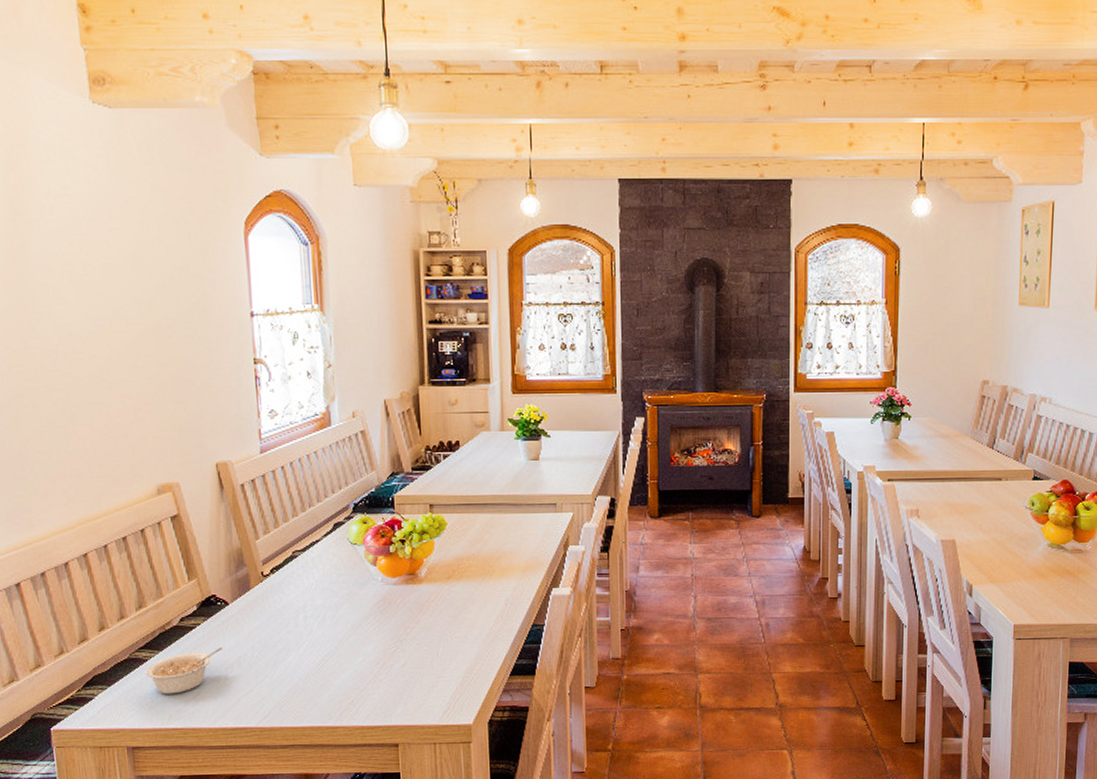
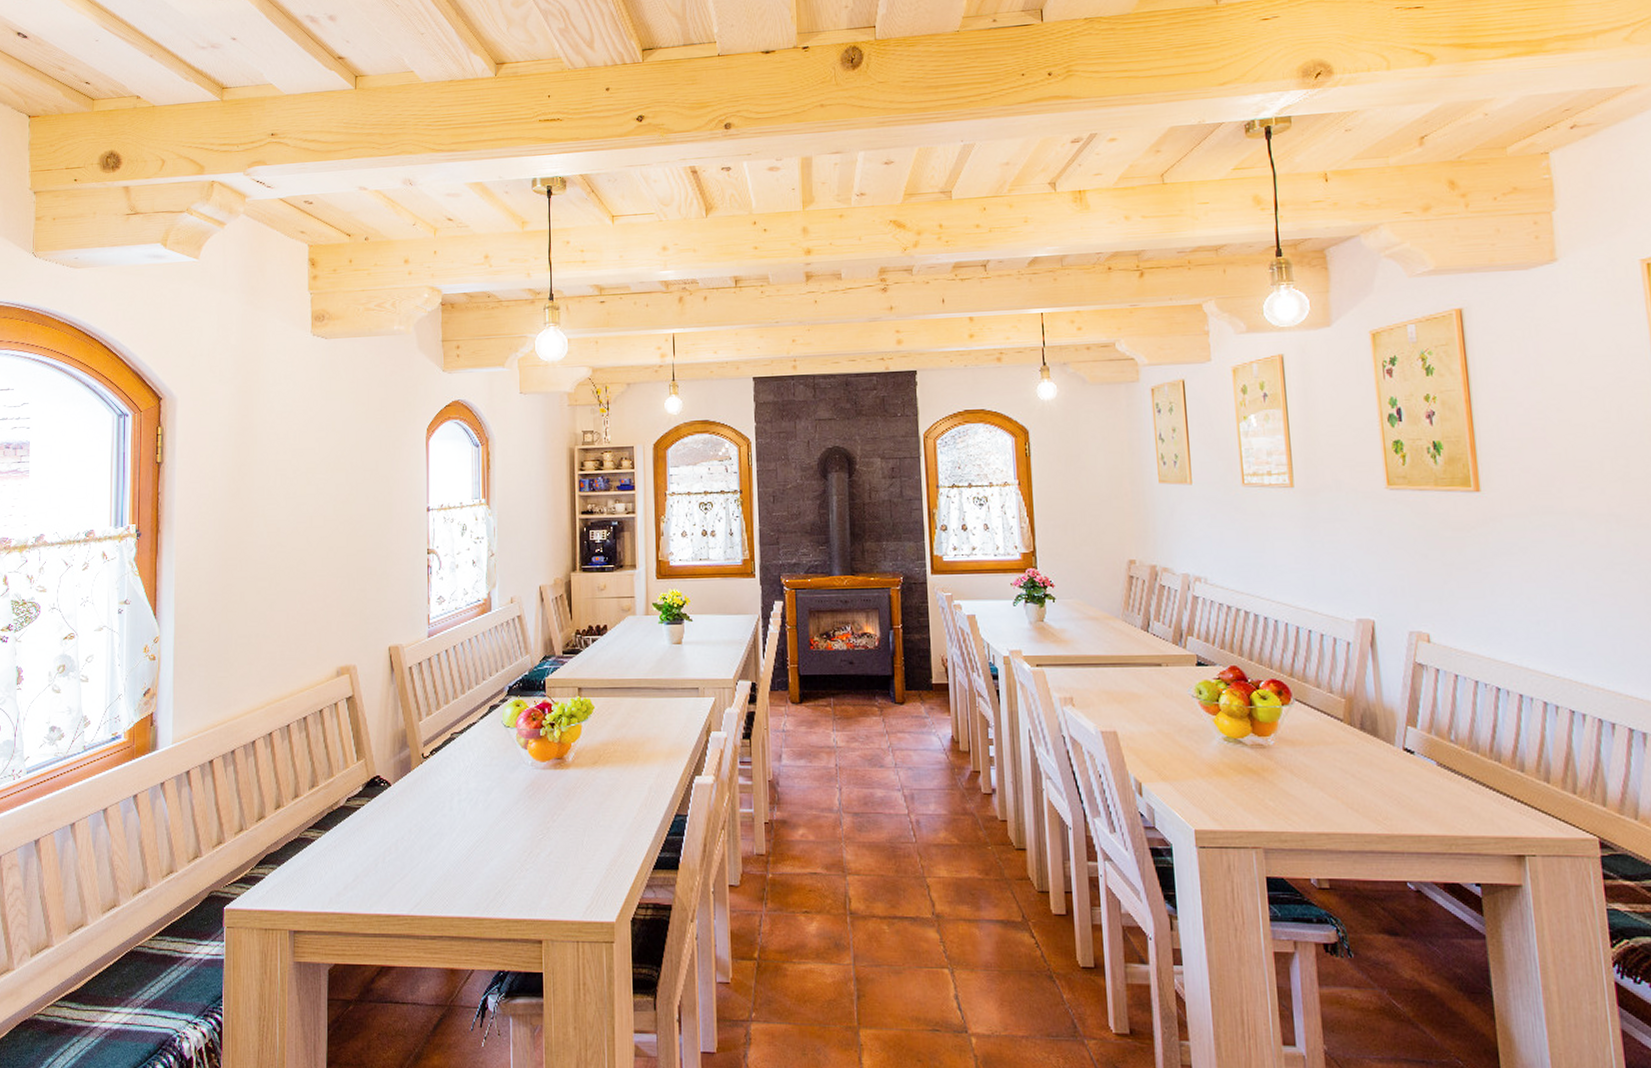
legume: present [146,647,223,694] -> none [312,829,383,877]

